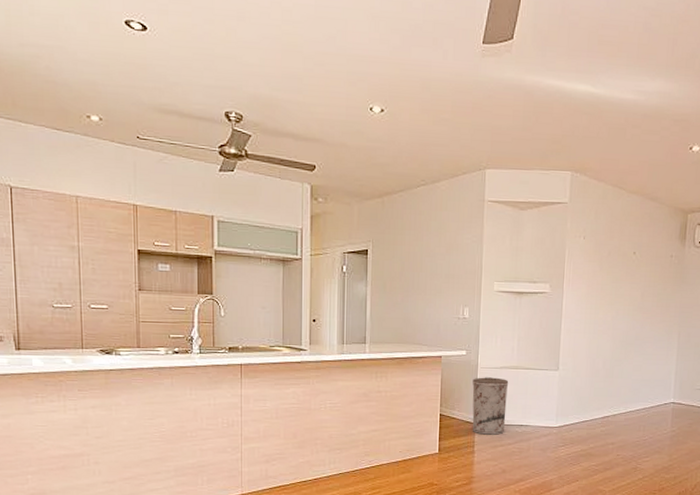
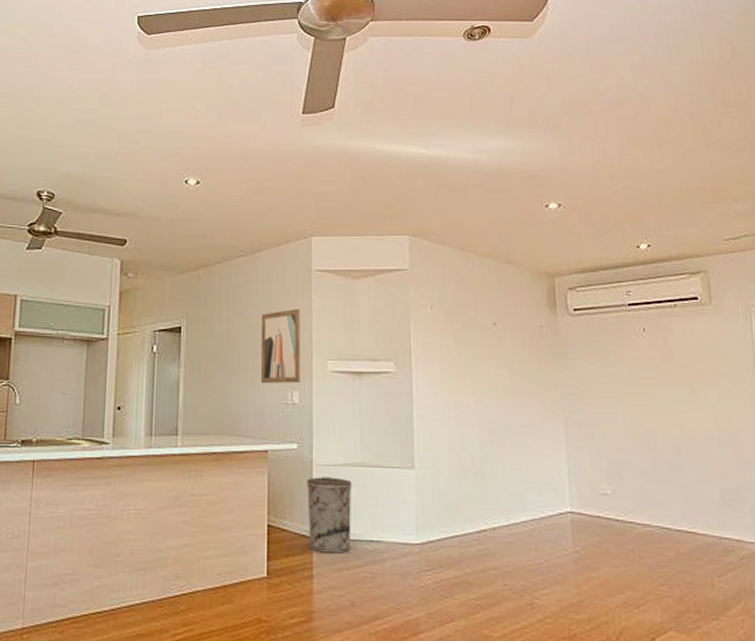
wall art: none [437,235,473,301] -> present [260,308,301,384]

